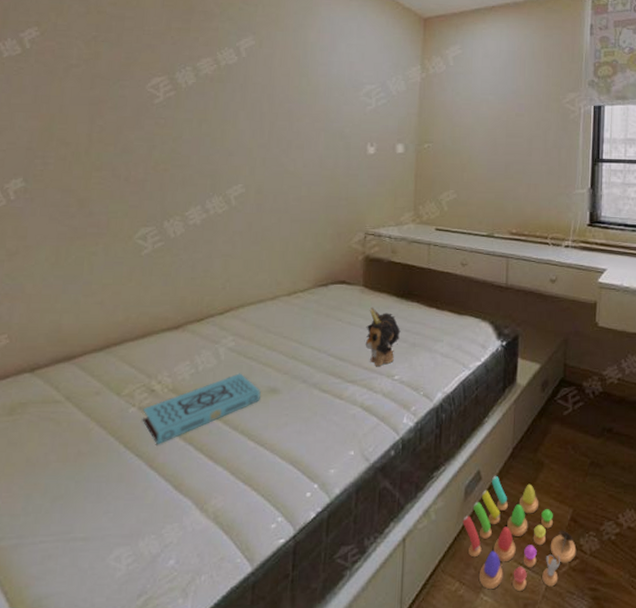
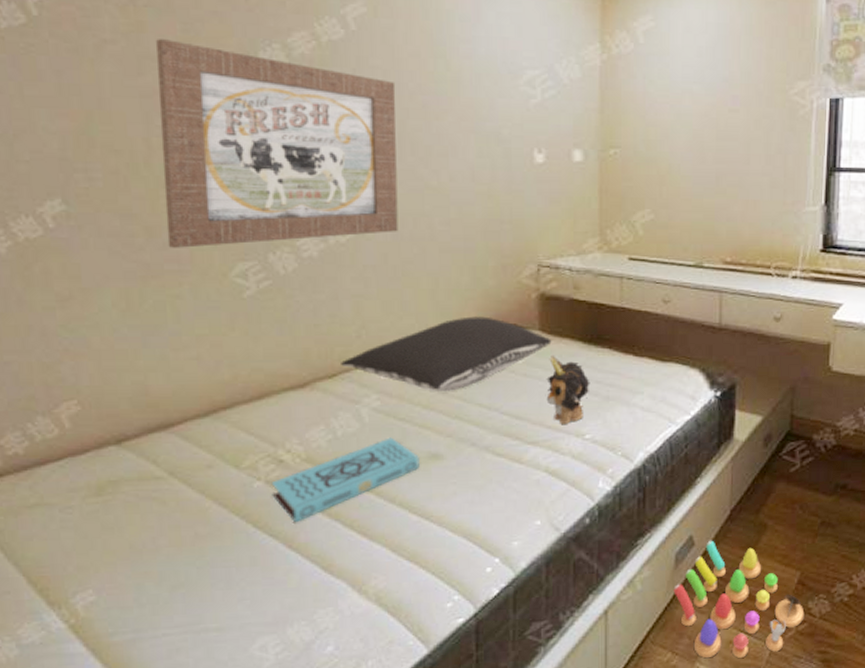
wall art: none [92,64,270,216] -> present [156,39,398,248]
pillow: none [208,274,372,335] -> present [341,316,552,391]

